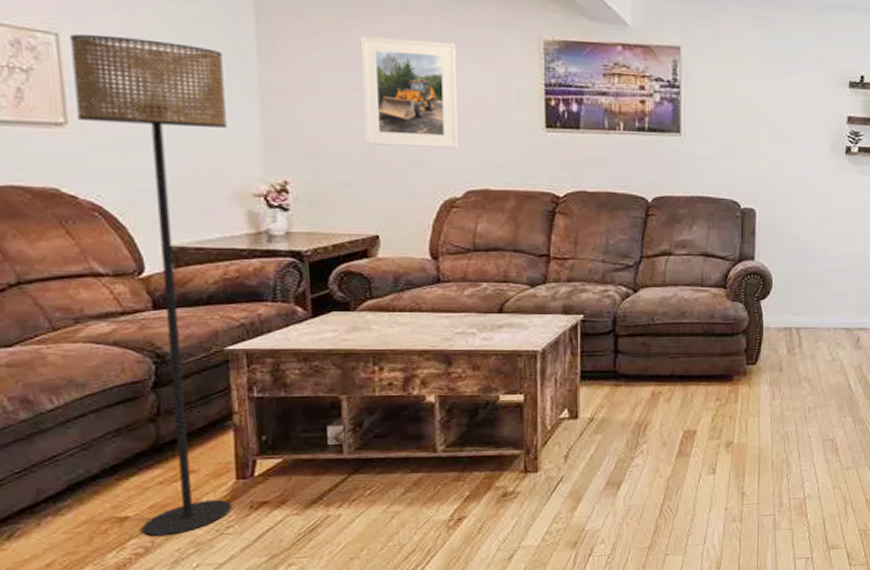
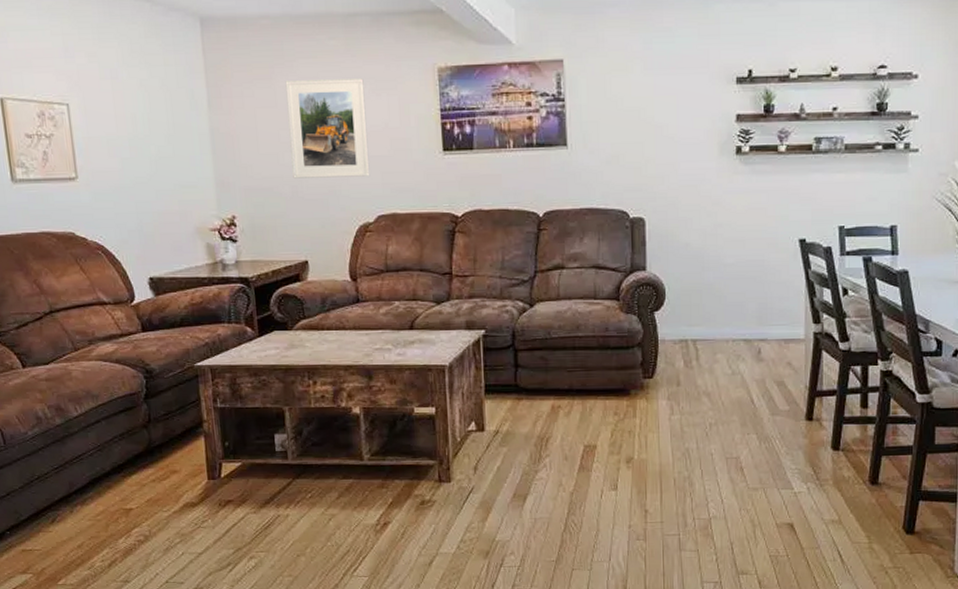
floor lamp: present [70,34,233,537] -> none [76,102,206,527]

